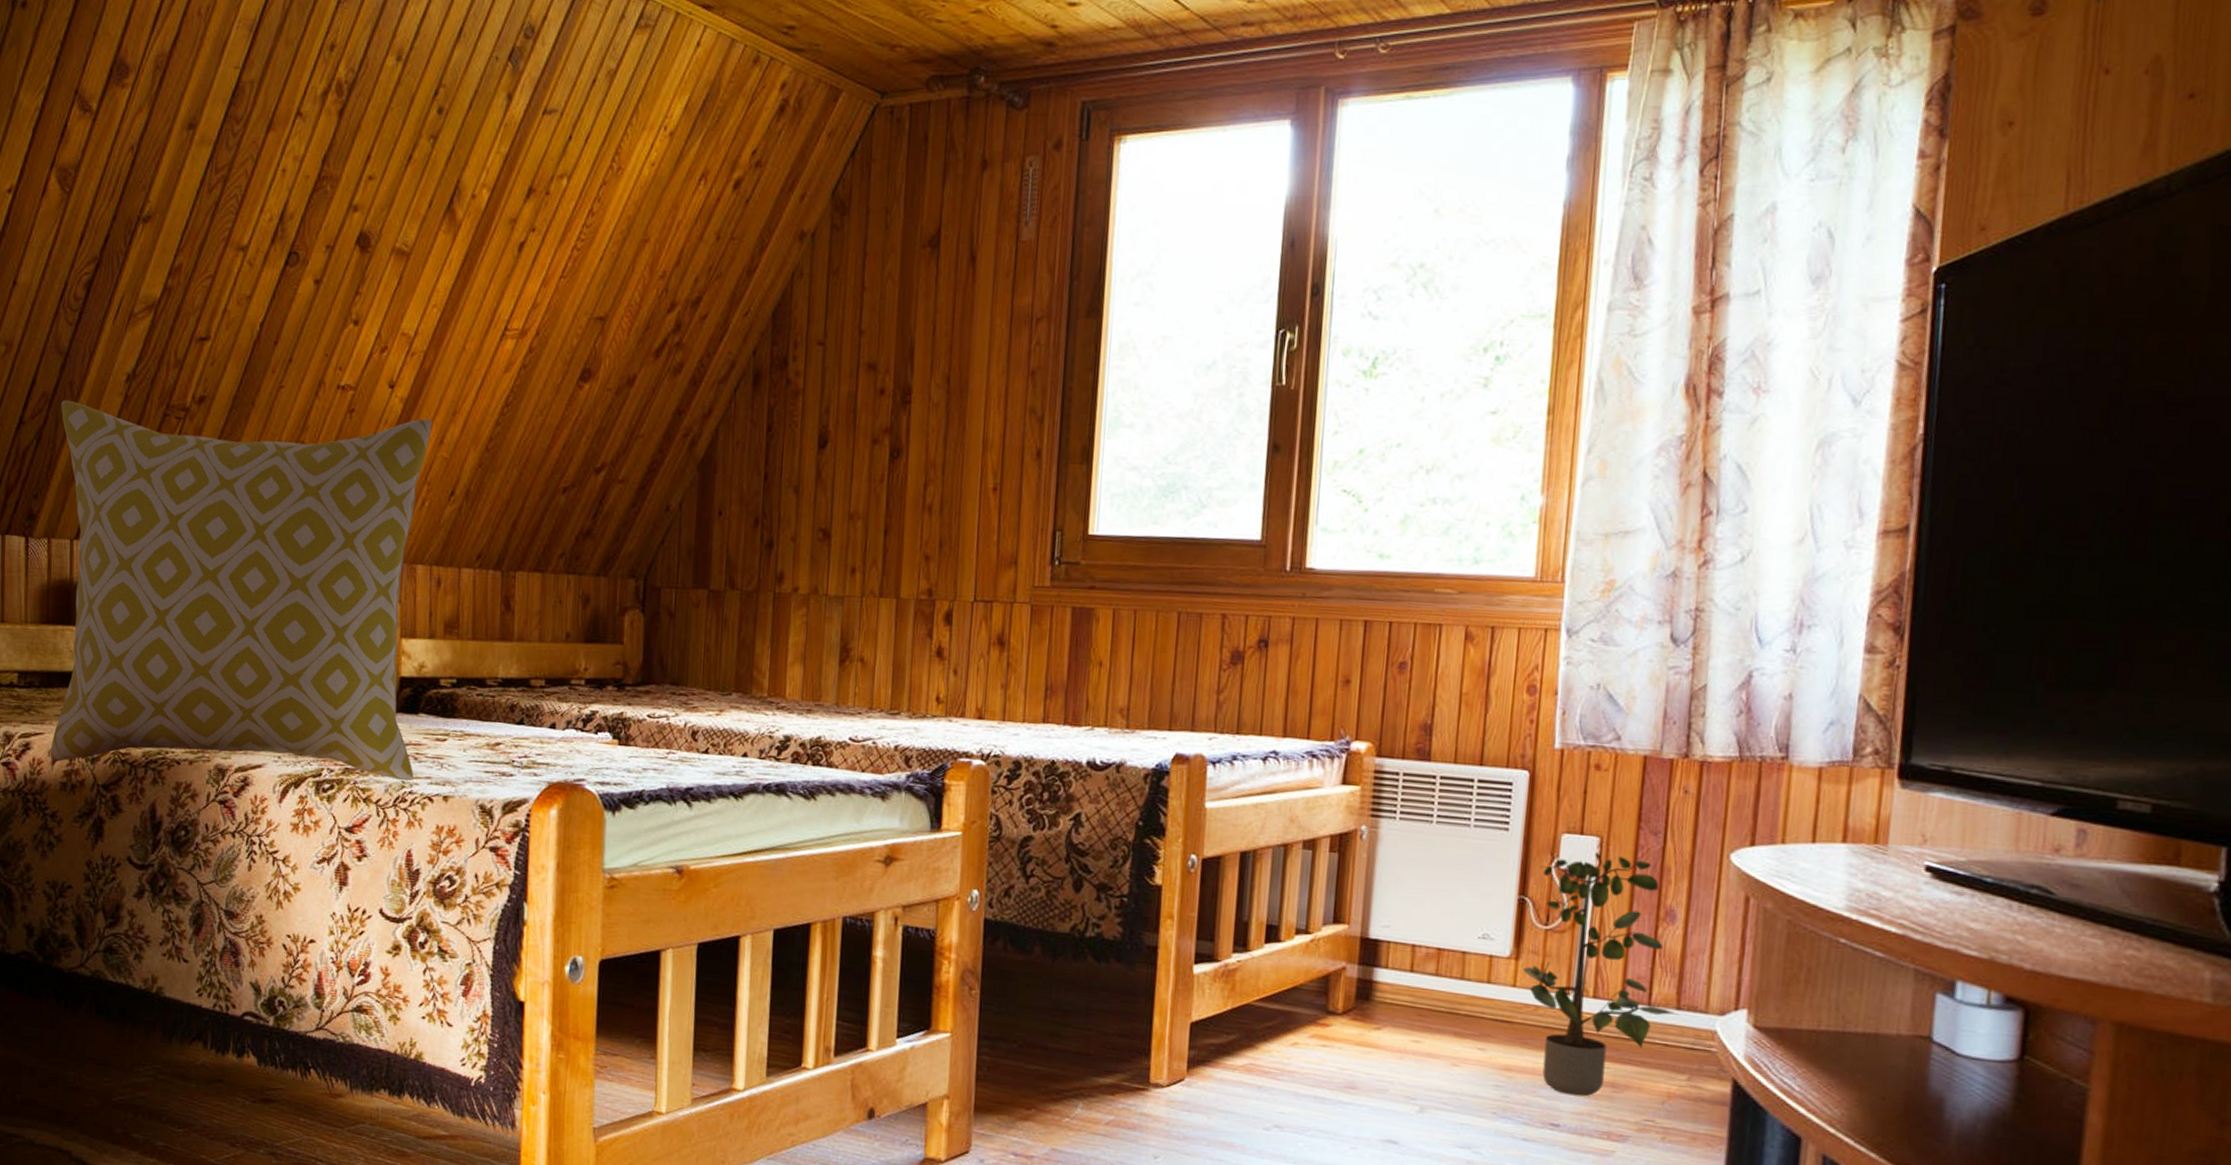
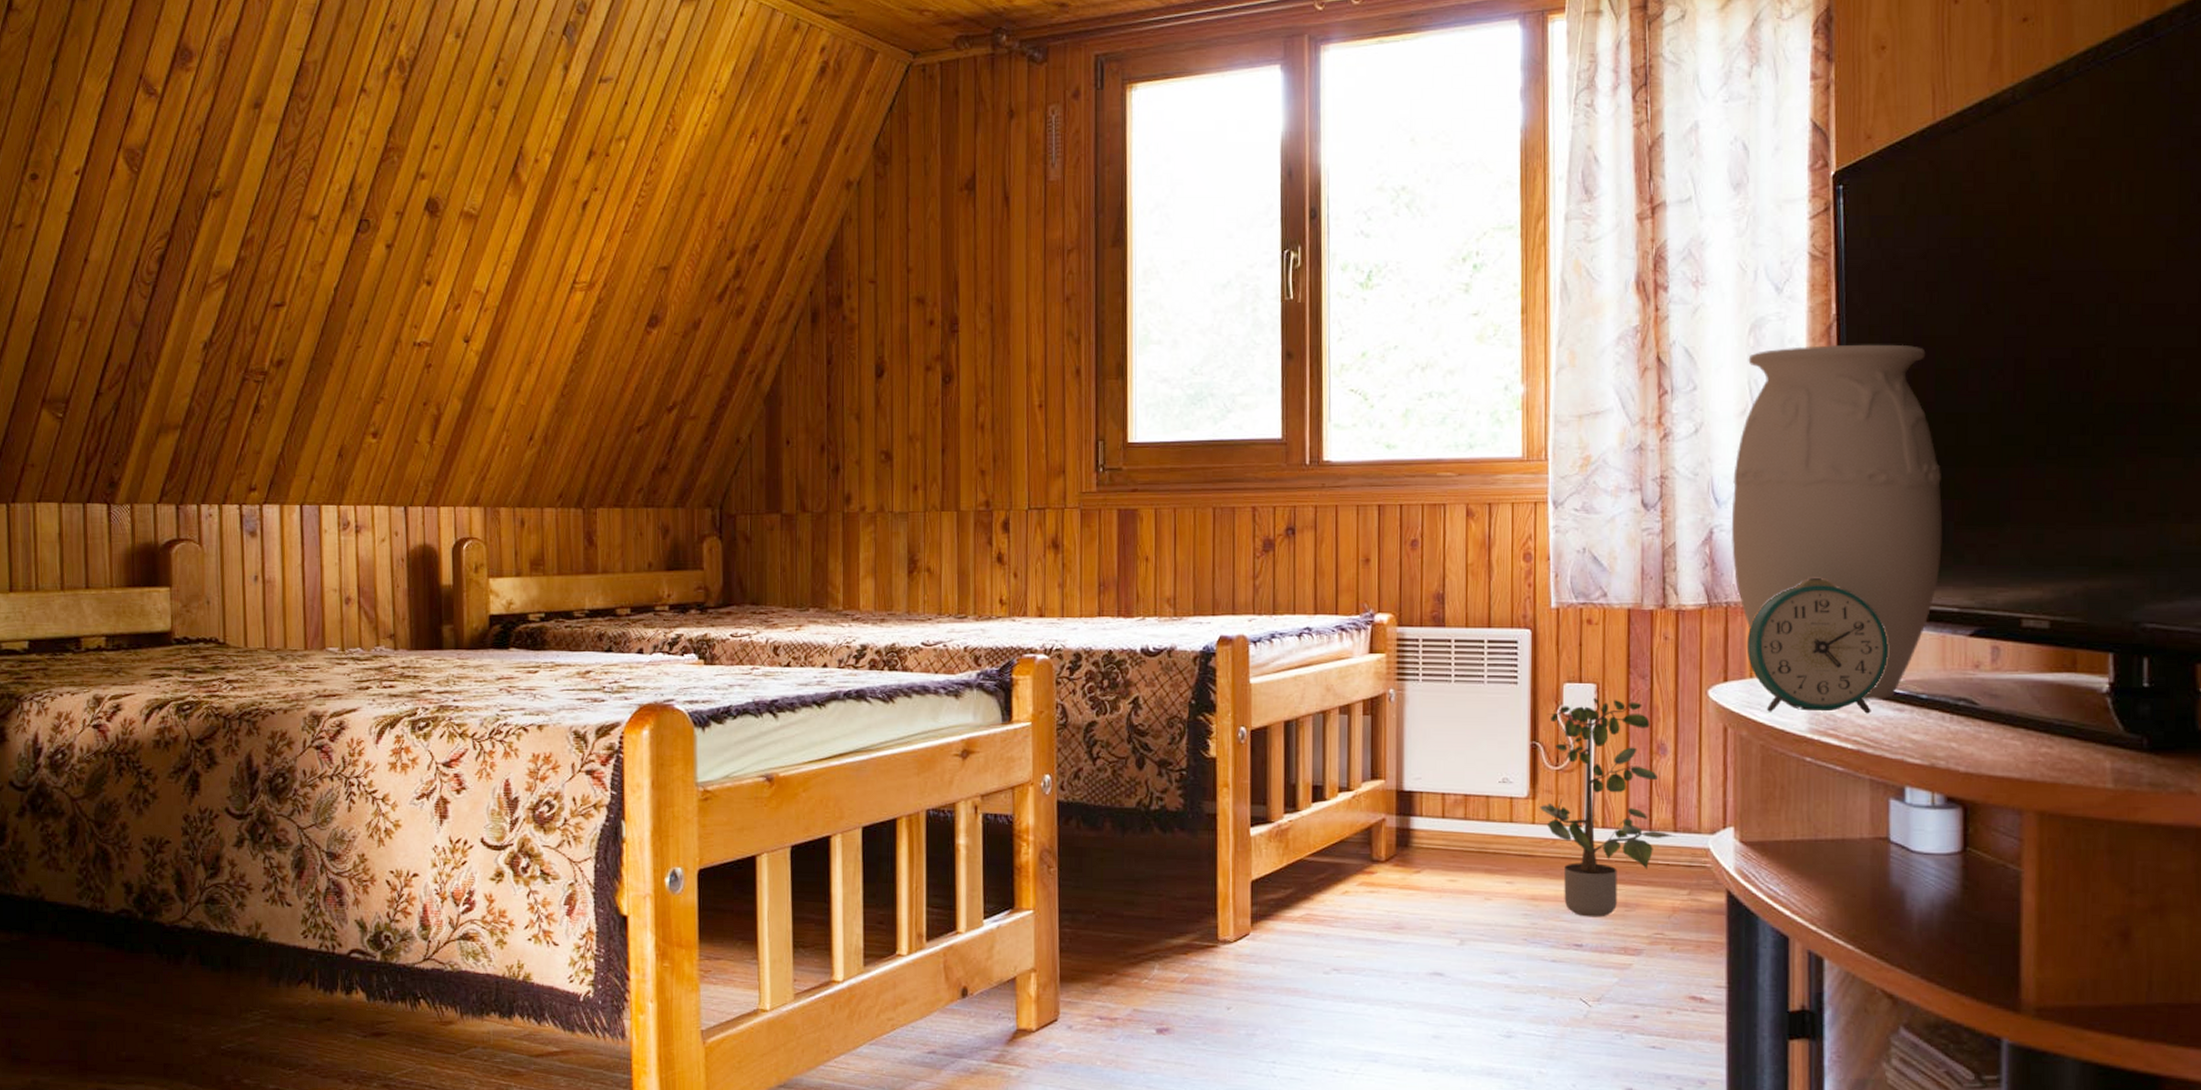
pillow: present [50,400,432,782] -> none [138,370,508,721]
decorative vase: none [1773,468,2035,879] -> present [1731,344,1943,699]
alarm clock: none [1780,734,1952,895] -> present [1746,577,1888,714]

